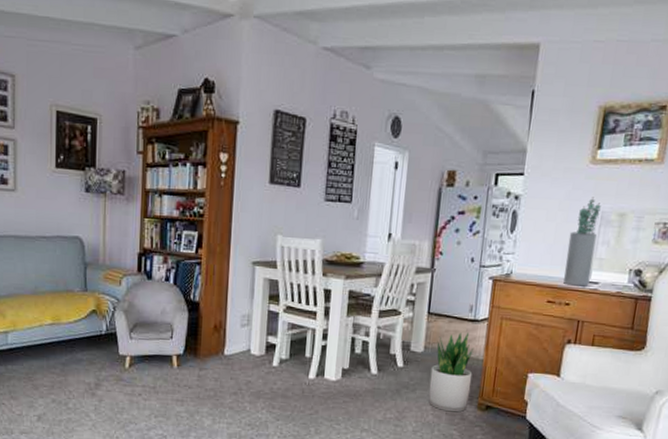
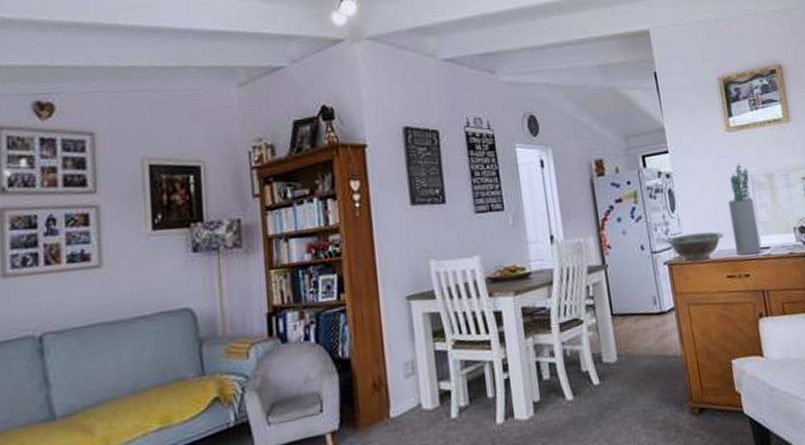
planter: present [429,332,474,413] -> none [629,328,680,427]
decorative bowl: none [495,255,556,283] -> present [664,231,724,262]

